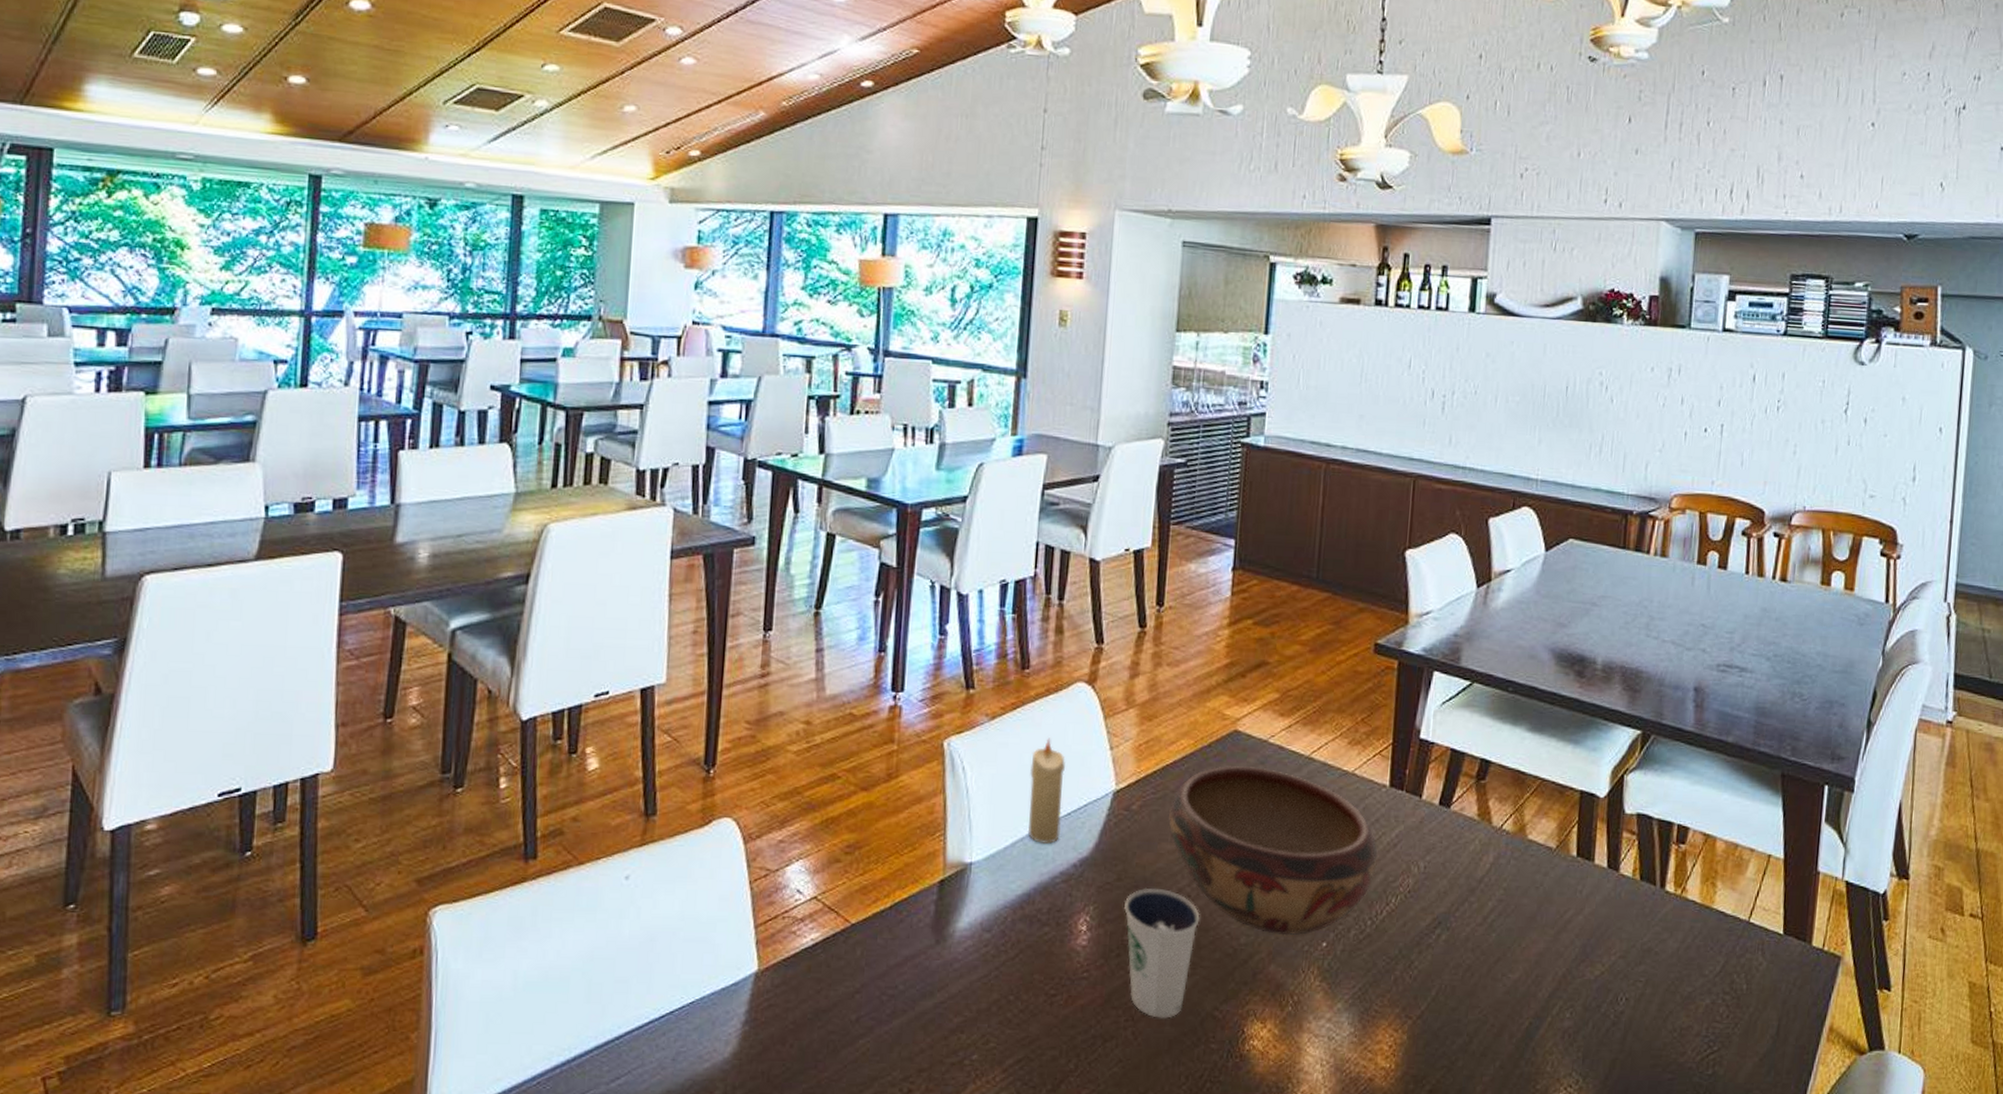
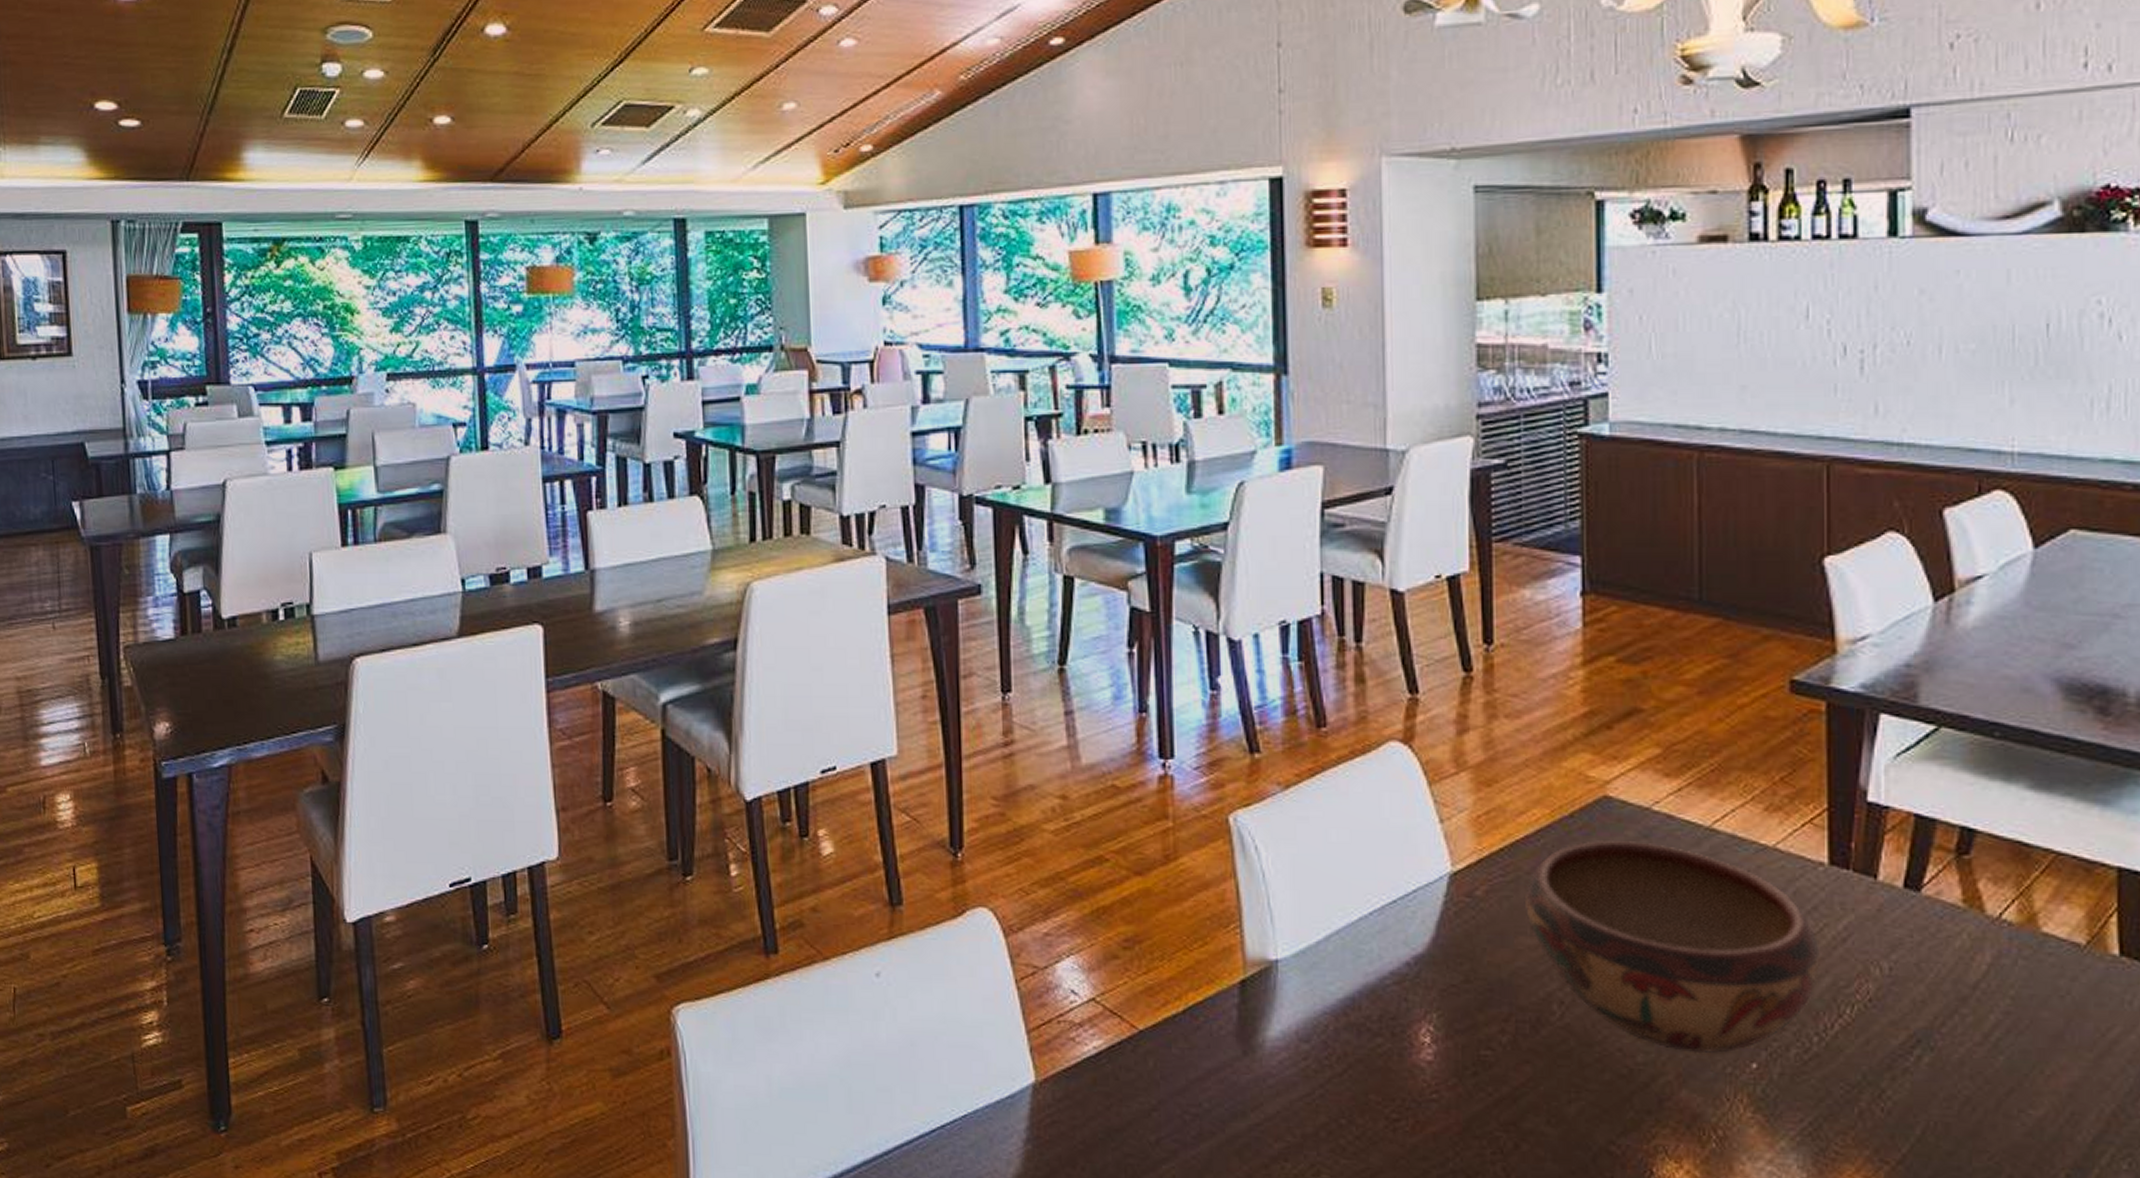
candle: present [1027,737,1065,844] -> none [1340,809,1385,937]
dixie cup: present [1124,887,1200,1018] -> none [1477,991,1579,1153]

